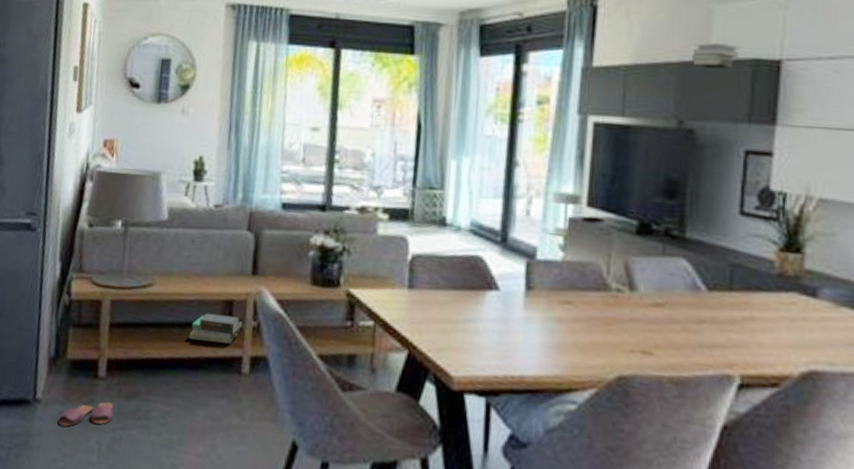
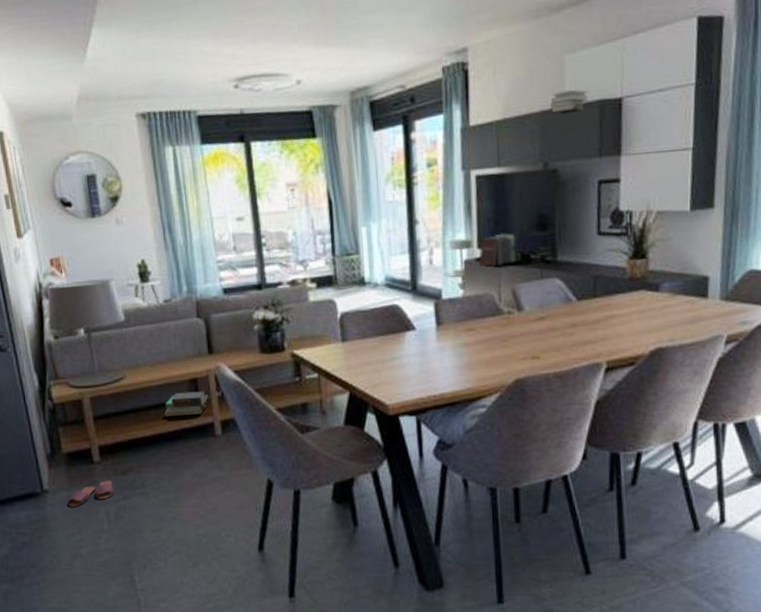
books: none [587,193,640,232] -> present [479,232,521,267]

